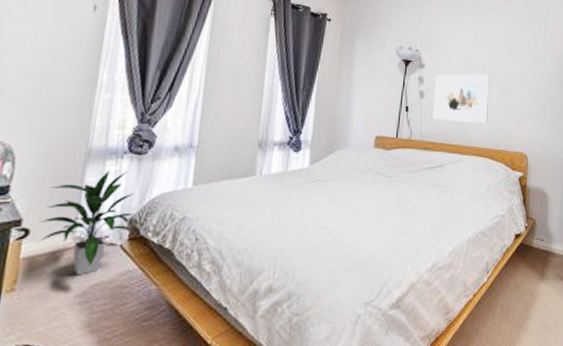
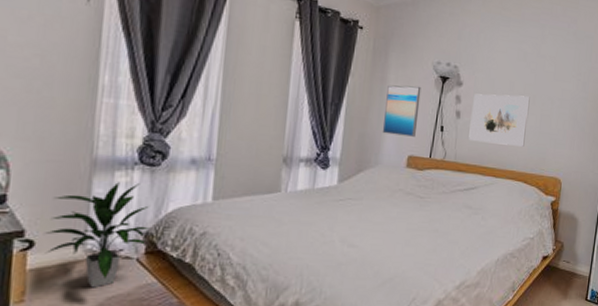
wall art: none [350,69,386,118] -> present [382,85,421,137]

